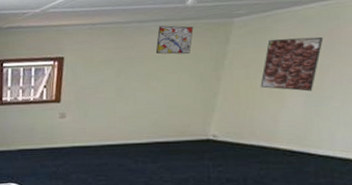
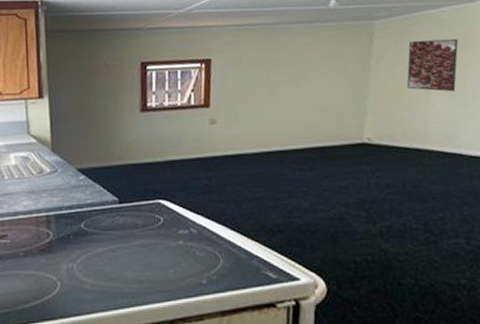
wall art: present [156,25,194,55] -> none [303,27,338,56]

